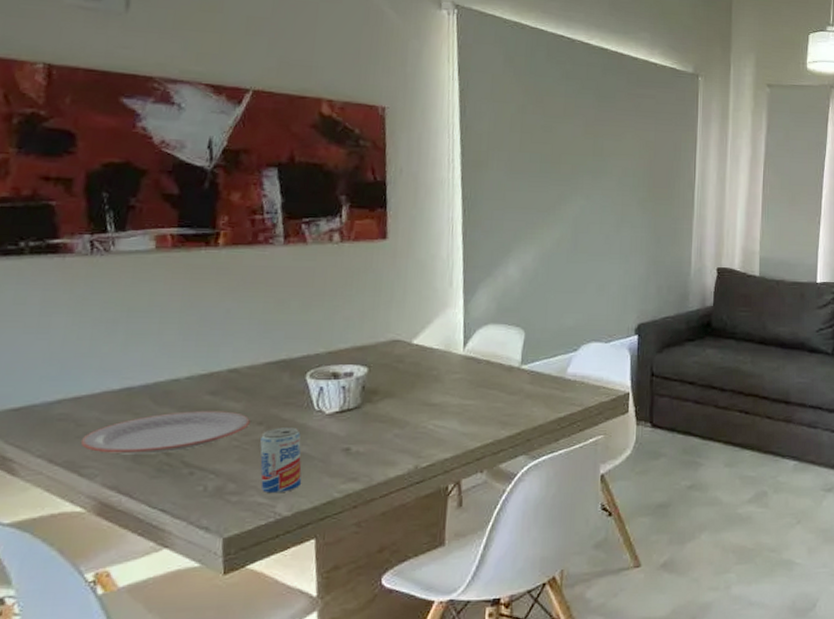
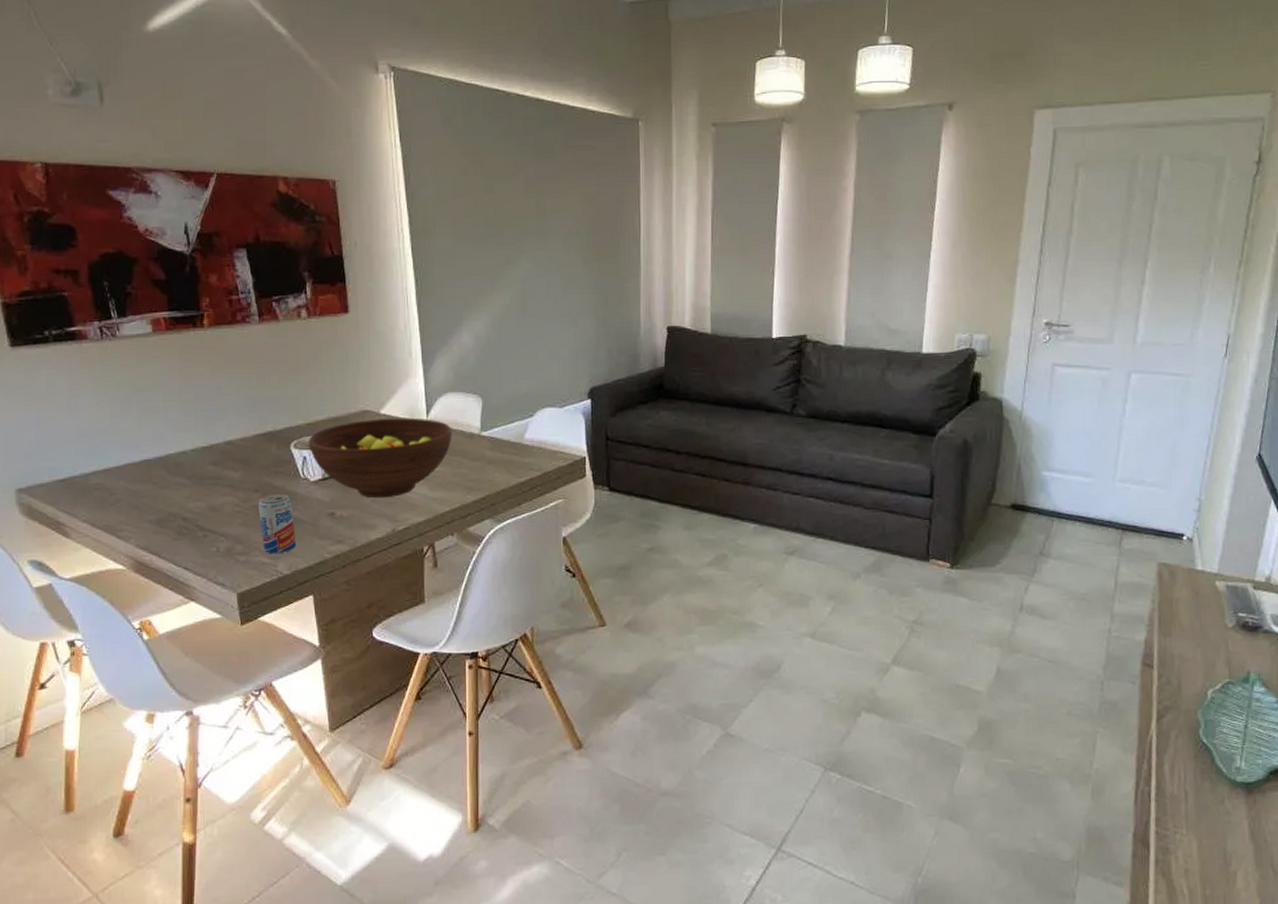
plate: present [80,411,250,455] -> none [114,480,248,519]
fruit bowl: none [326,349,490,433] -> present [308,418,452,499]

